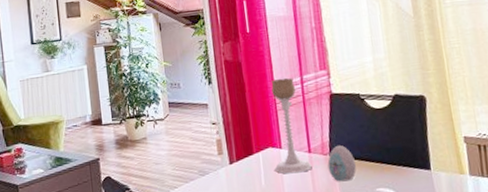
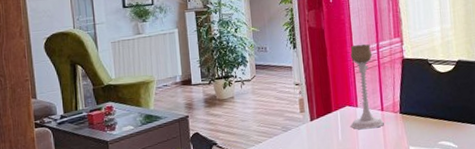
decorative egg: present [327,145,356,182] -> none [397,104,422,136]

